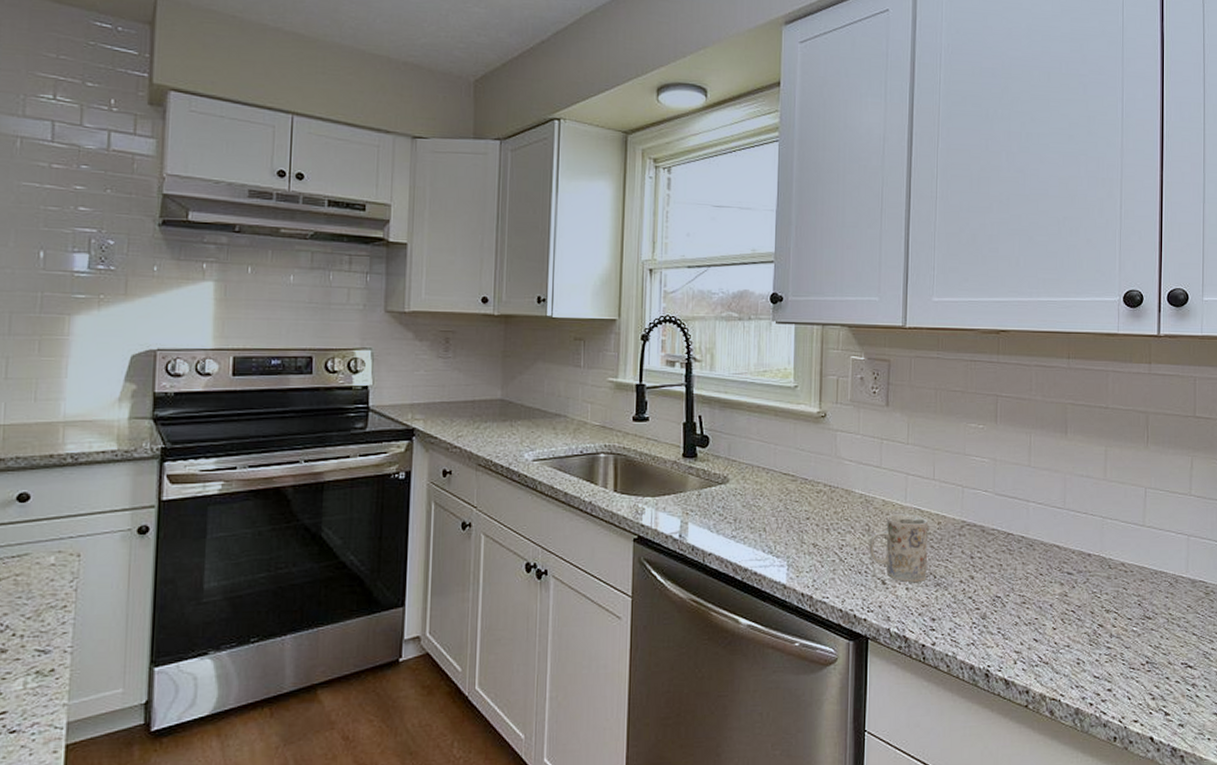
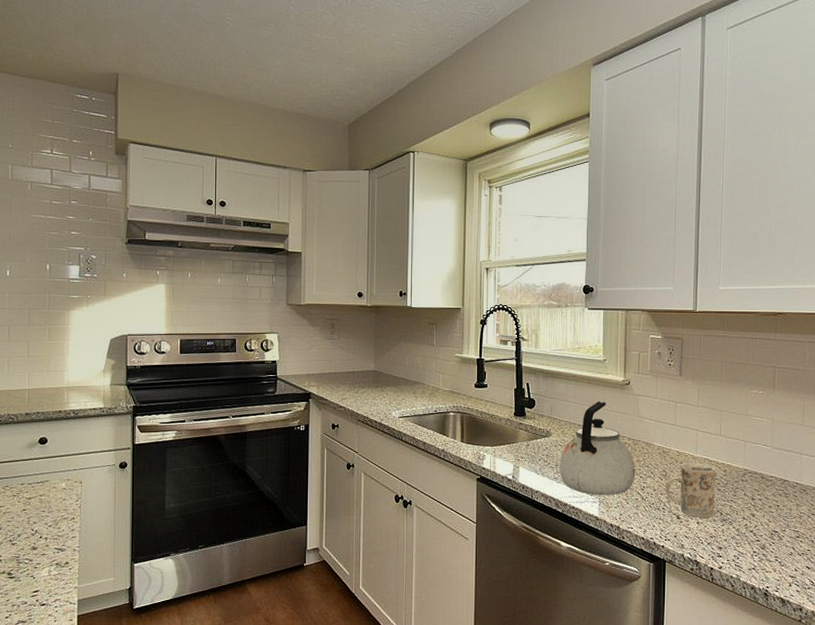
kettle: none [738,437,833,558] -> present [559,401,636,496]

